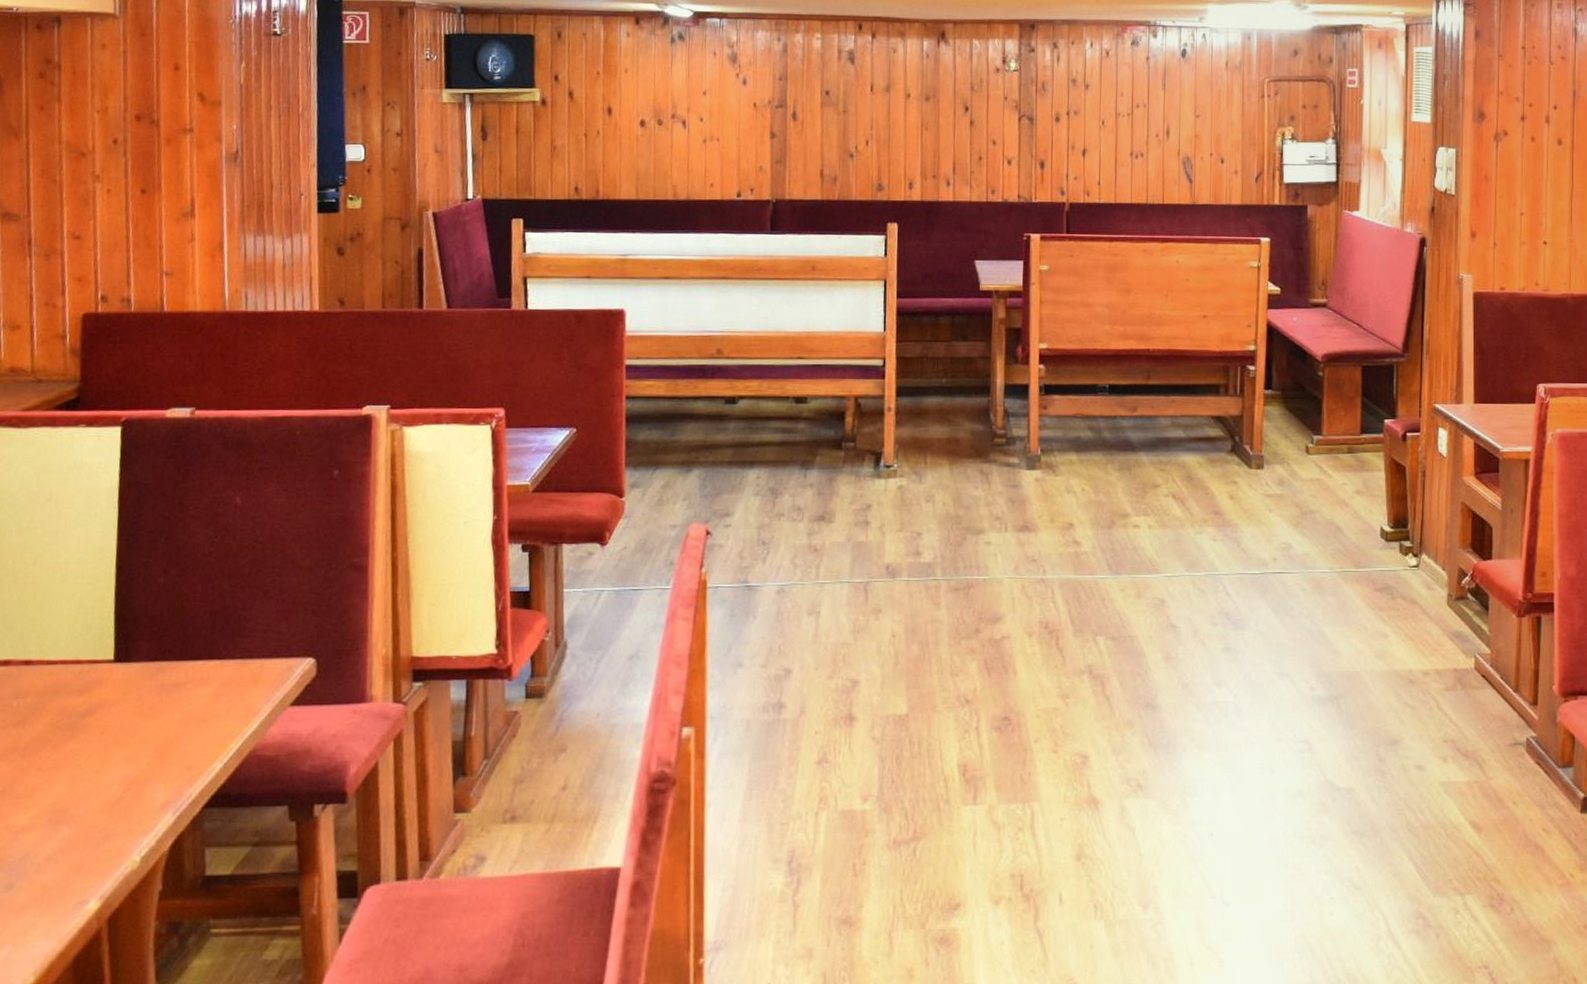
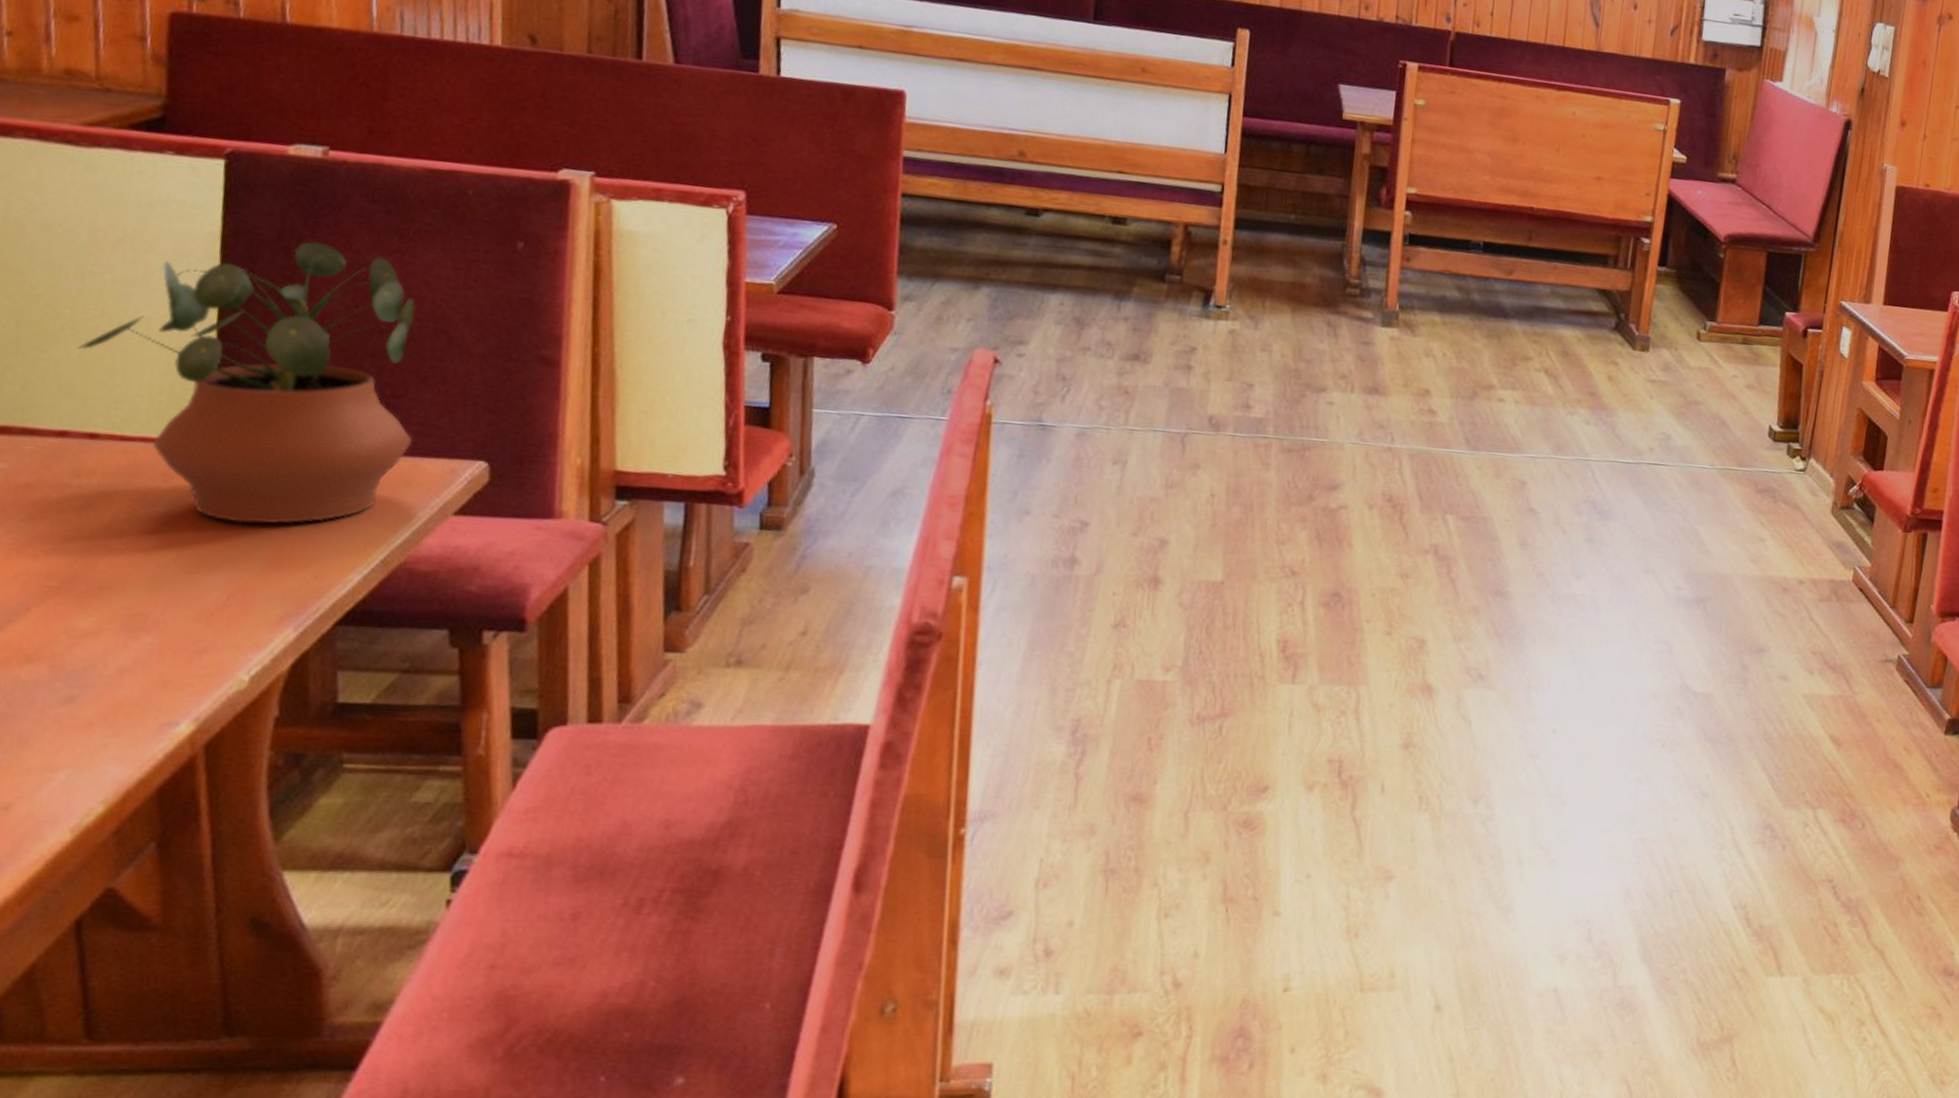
potted plant: none [18,486,259,727] -> present [78,241,415,525]

